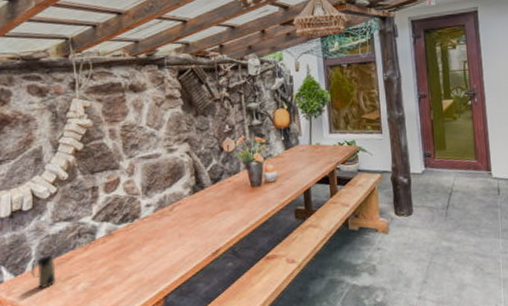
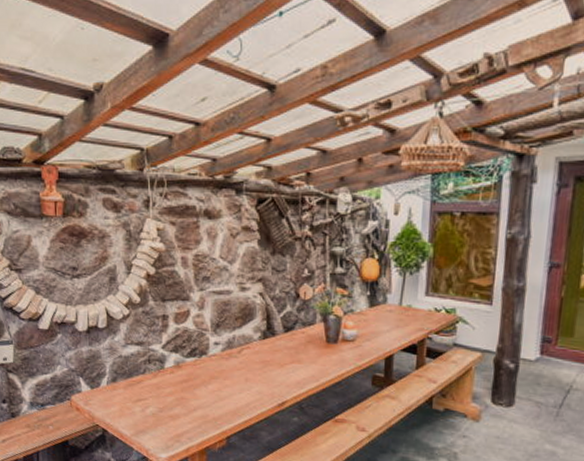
mug: present [31,255,56,289] -> none [105,375,128,405]

